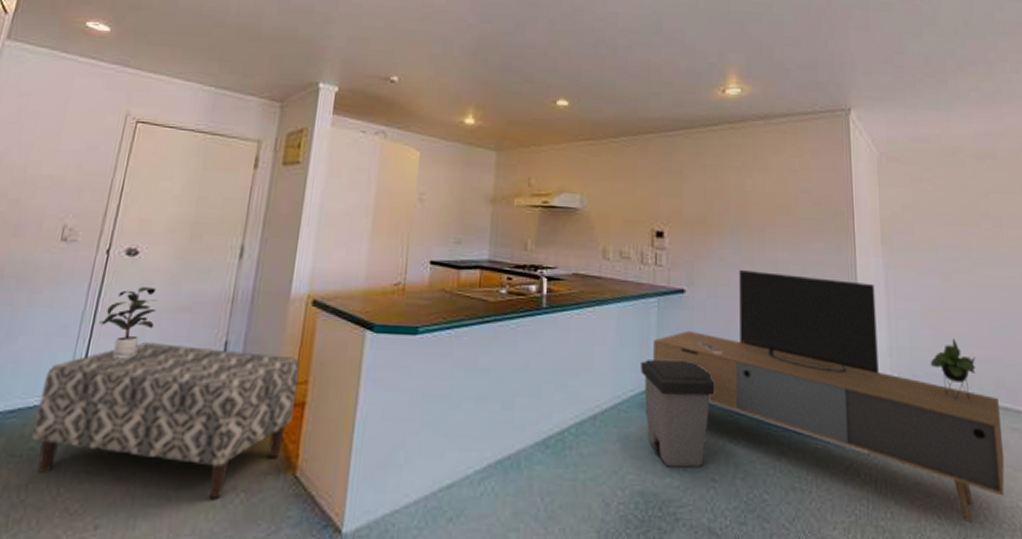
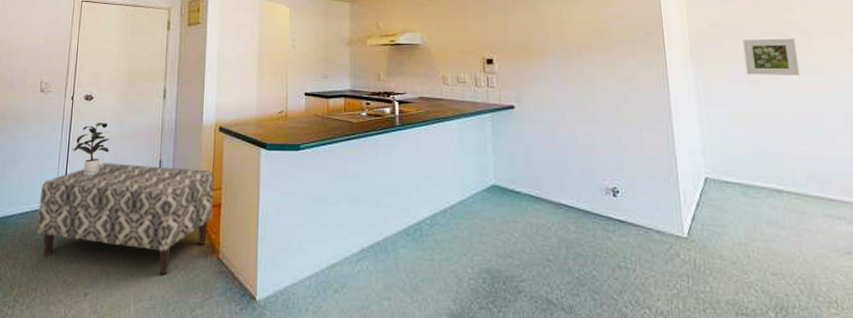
trash can: present [641,360,715,468] -> none [480,164,546,250]
media console: present [653,269,1005,522] -> none [490,86,820,295]
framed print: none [935,226,992,271] -> present [742,38,800,76]

